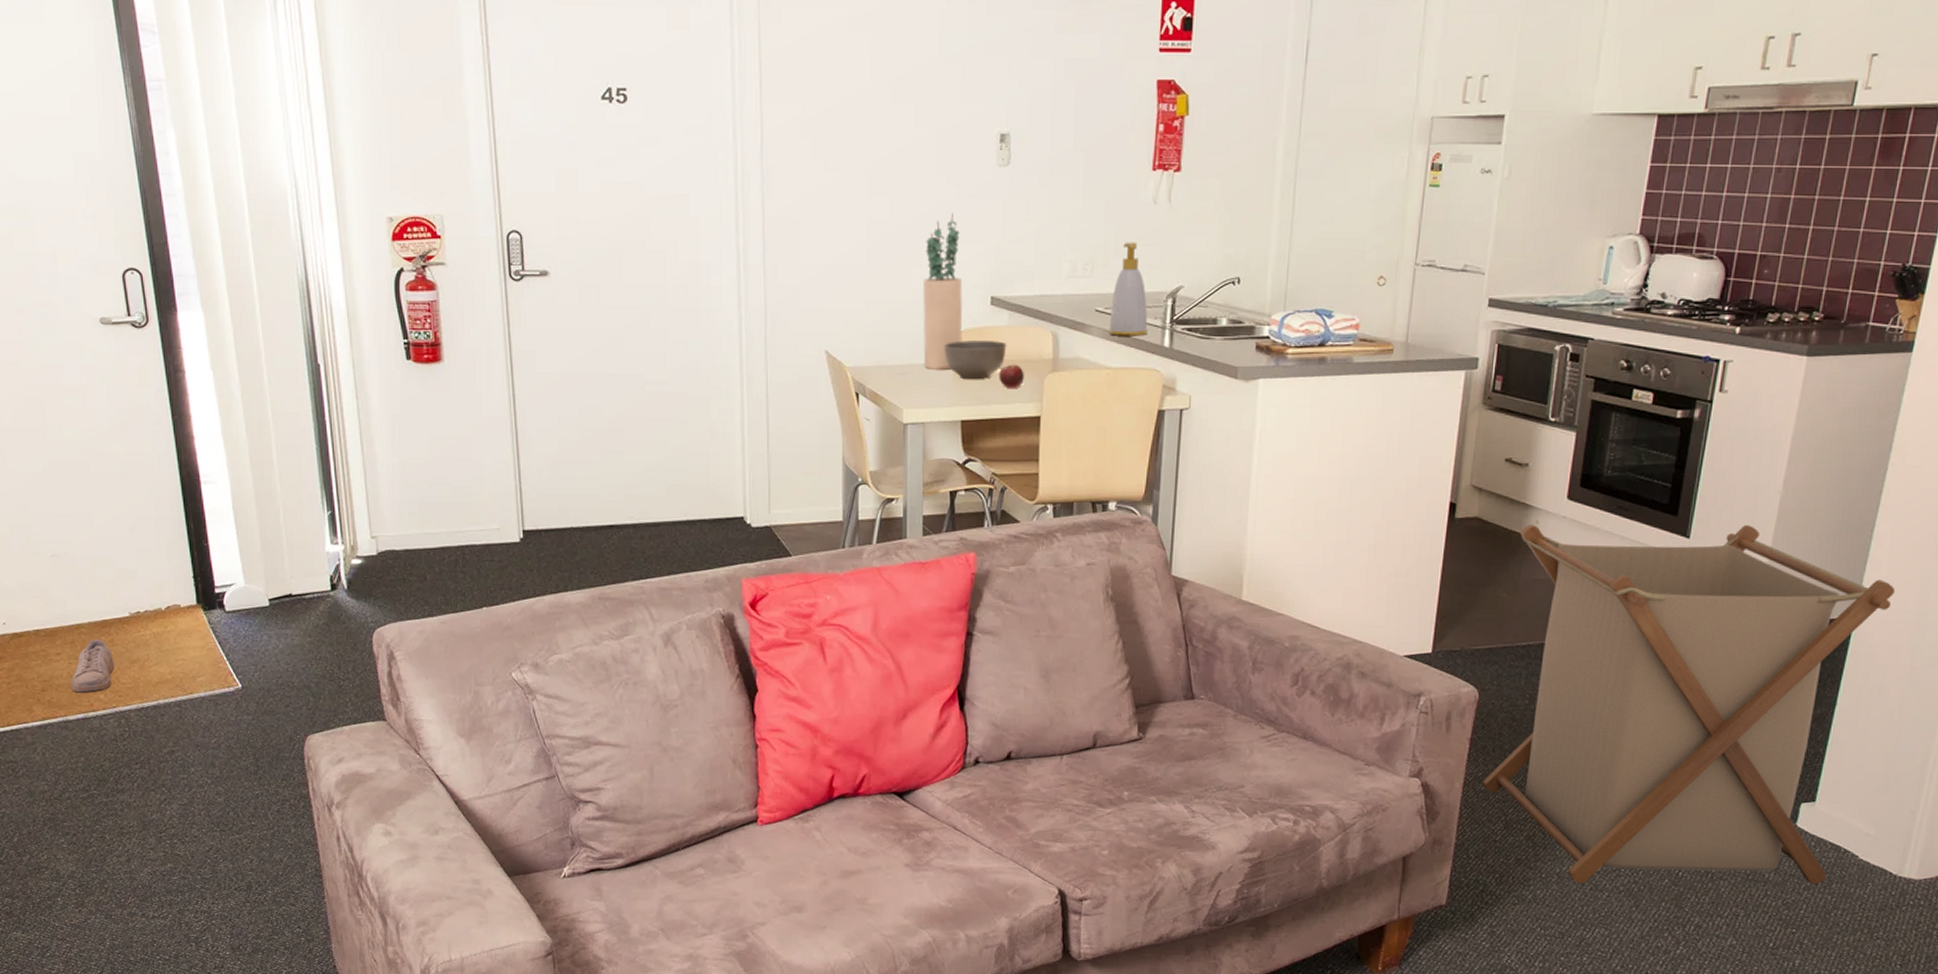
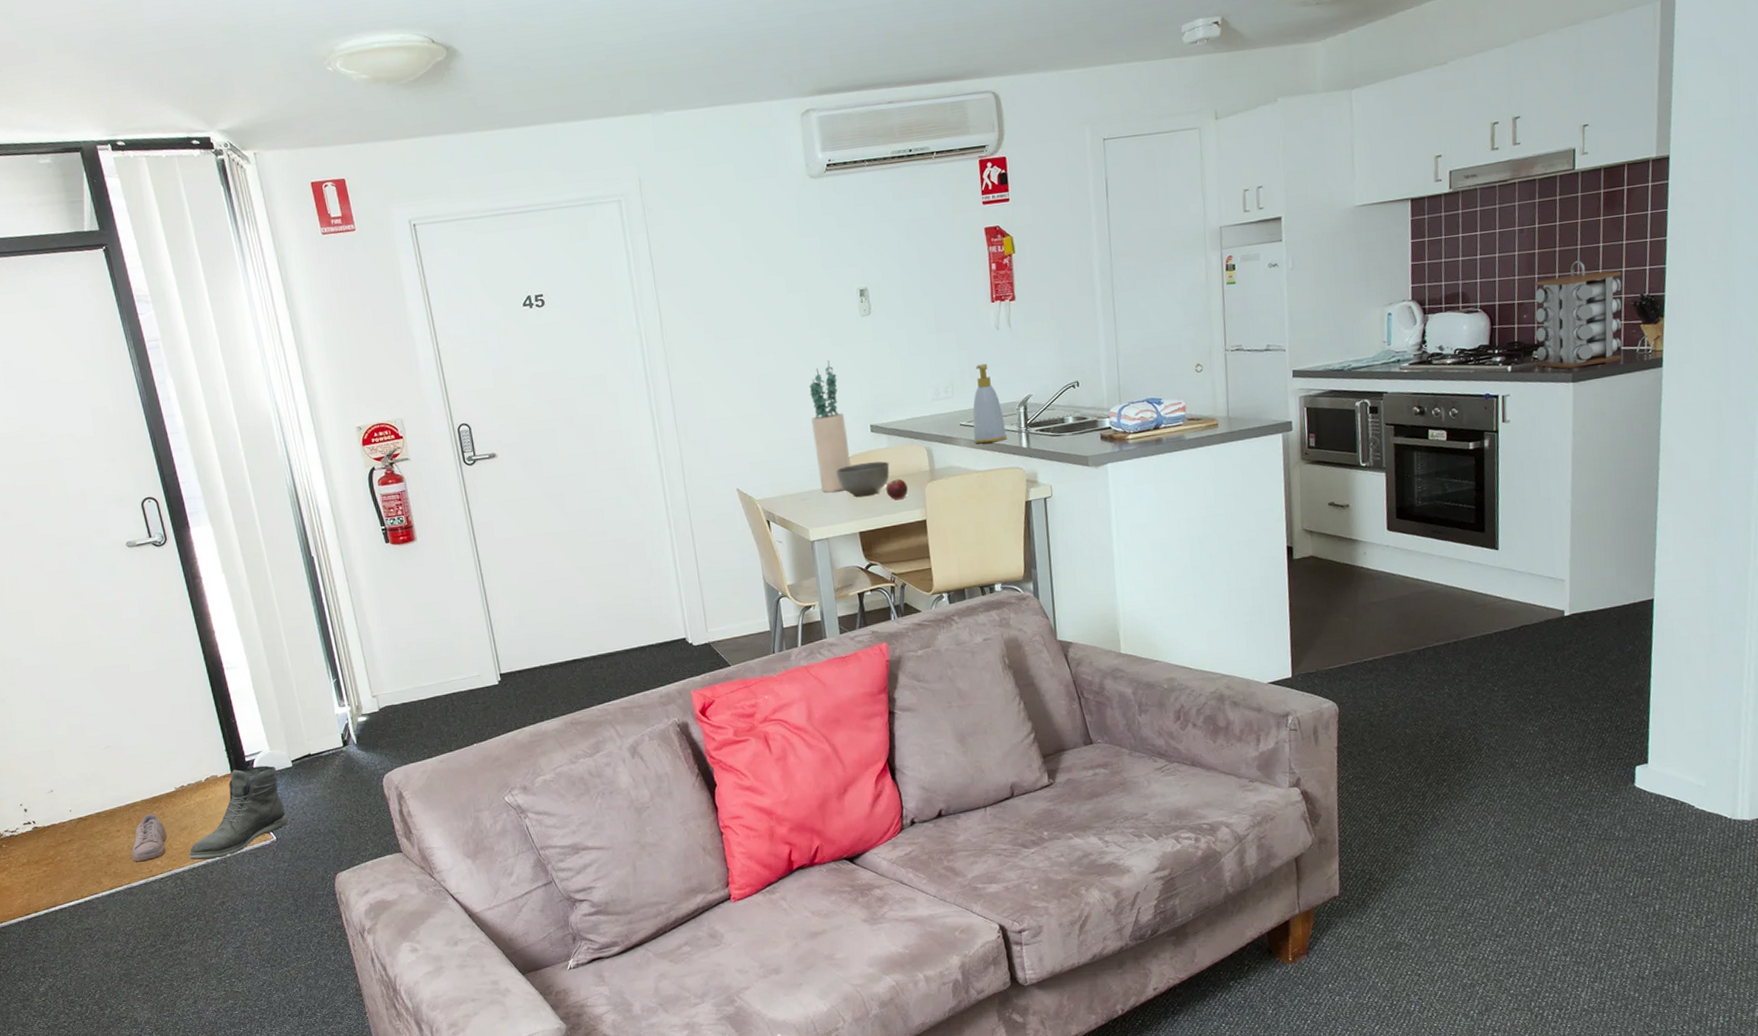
boot: none [138,600,258,701] -> present [189,765,288,861]
laundry basket: present [1482,523,1895,884] -> none [1352,532,1684,862]
spice rack: none [1770,214,1885,341] -> present [1535,260,1622,370]

